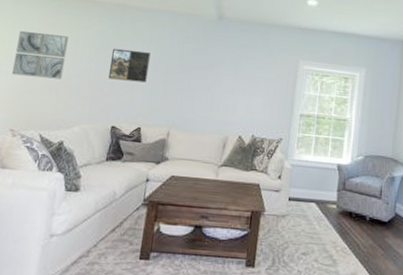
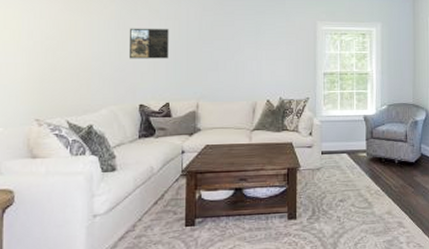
wall art: present [12,30,69,80] -> none [28,19,82,65]

